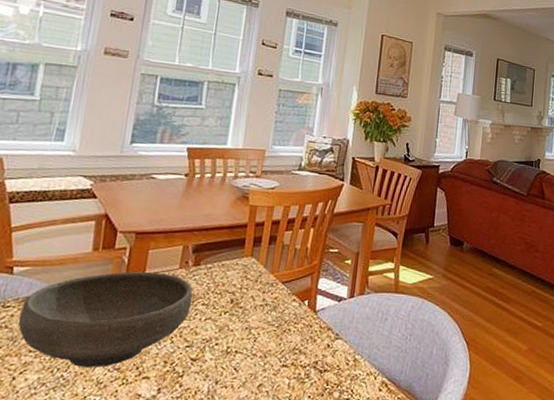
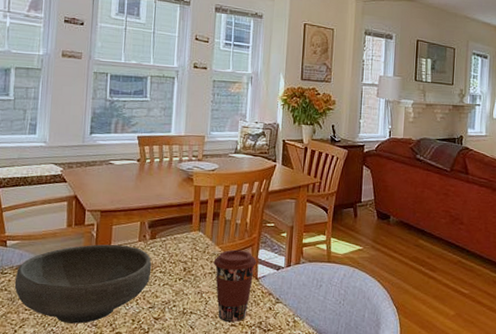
coffee cup: none [266,278,316,363] -> present [213,249,257,323]

